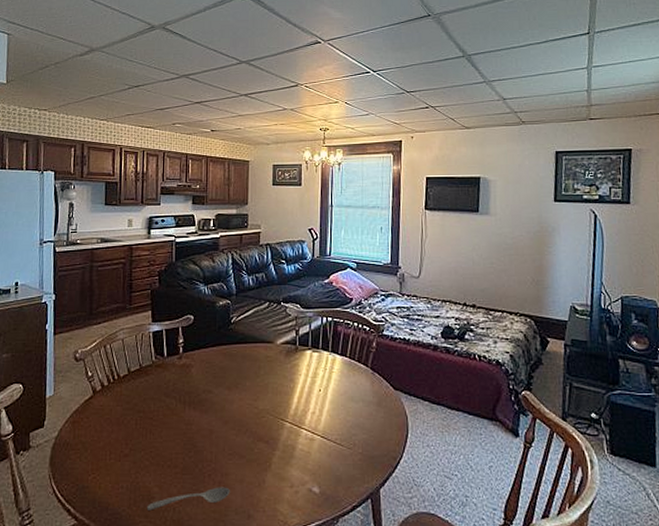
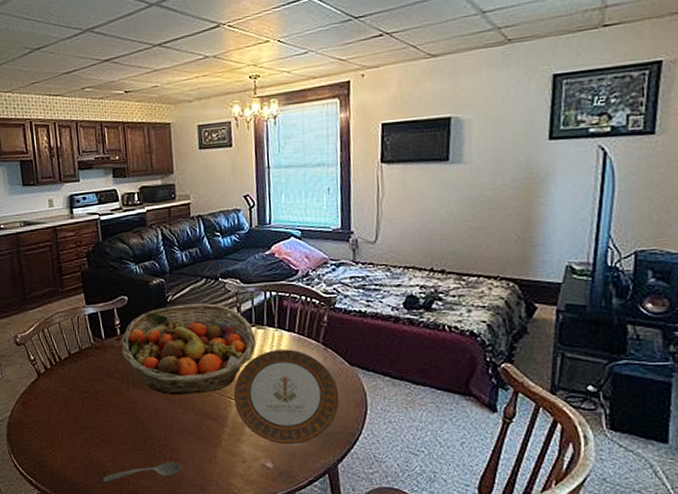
fruit basket: none [182,326,311,417] -> present [121,303,257,395]
plate: none [287,373,384,469] -> present [233,349,340,445]

